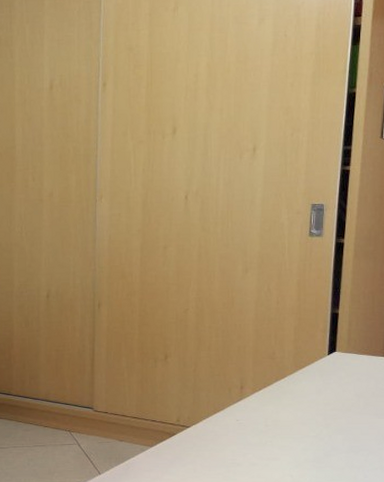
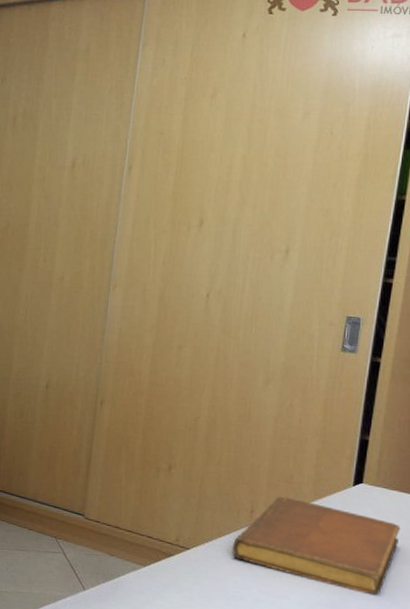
notebook: none [227,371,371,448] -> present [232,496,401,596]

